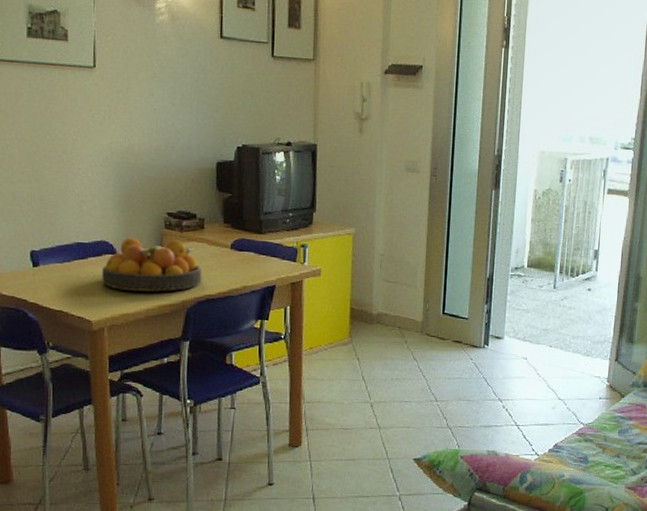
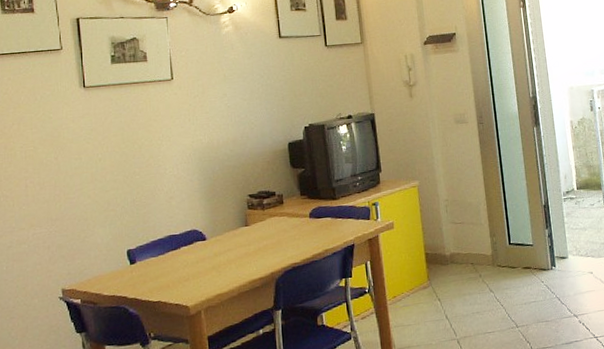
fruit bowl: present [102,237,202,292] -> none [194,218,287,273]

